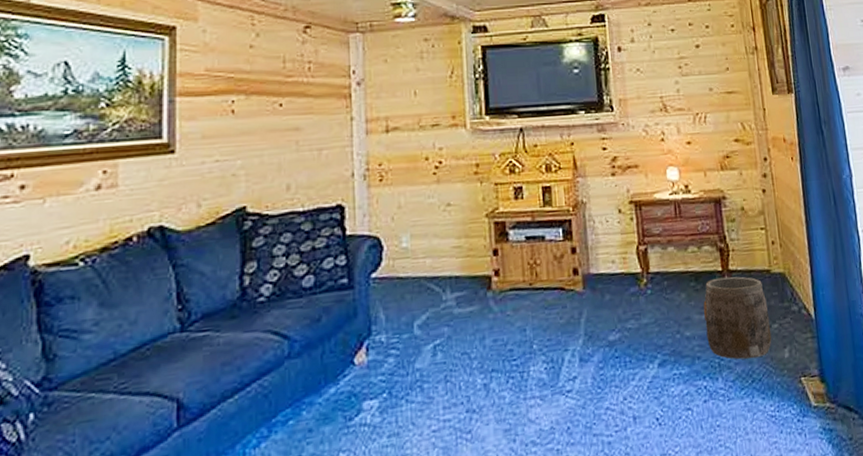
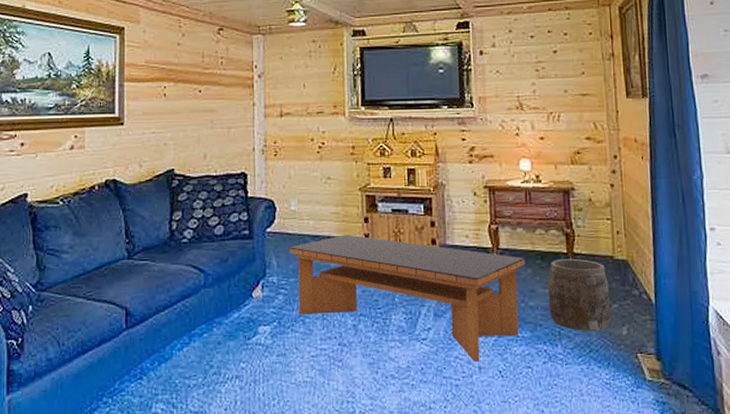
coffee table: none [400,271,679,411] -> present [289,234,526,361]

